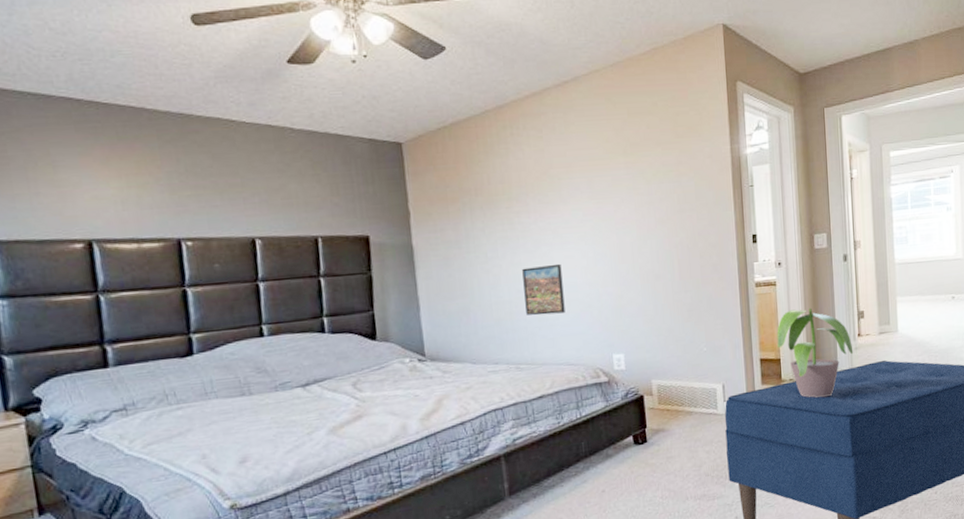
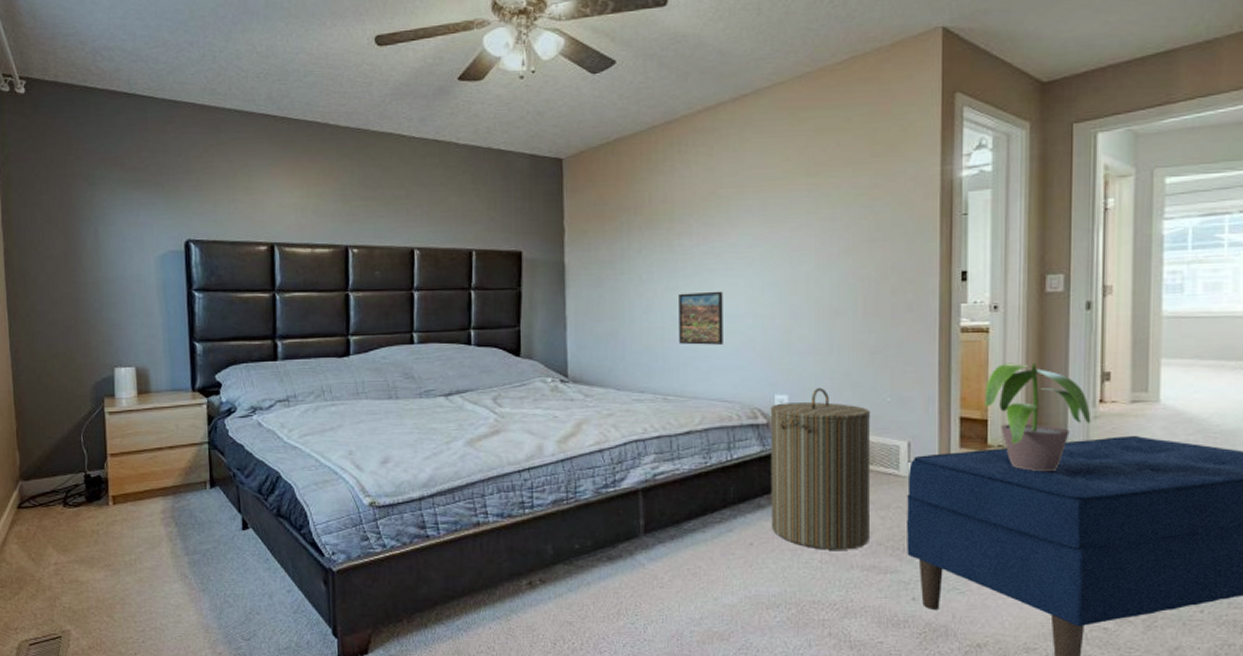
laundry hamper: none [610,344,699,487] -> present [770,387,871,550]

